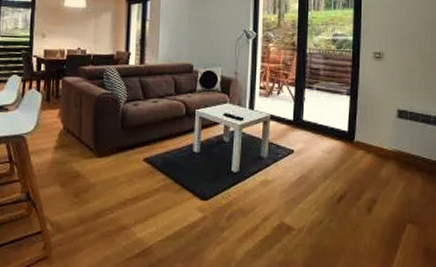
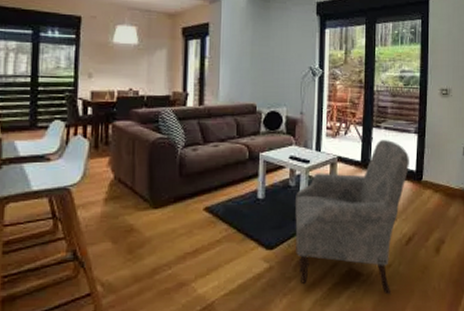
armchair: none [228,100,341,250] -> present [295,140,409,295]

